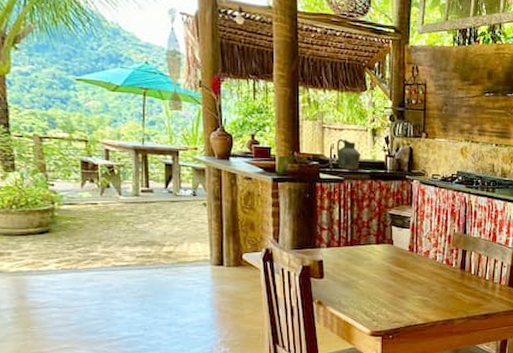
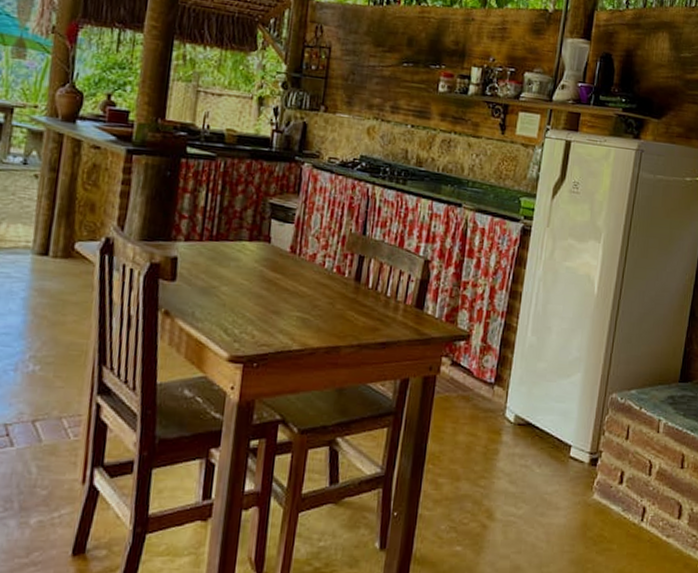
ceramic jug: present [336,138,361,170] -> none [210,105,242,145]

